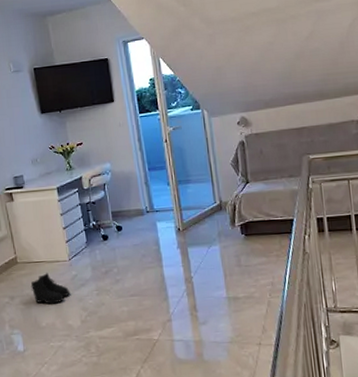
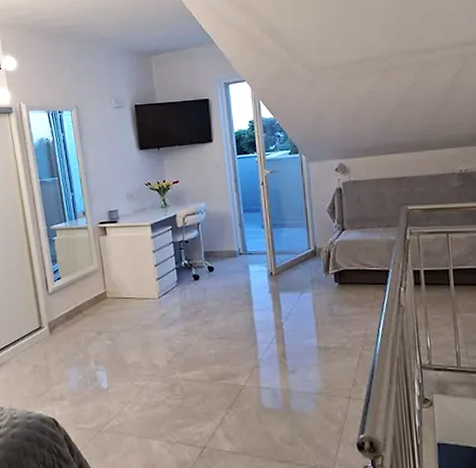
boots: present [30,273,71,304] -> none [118,310,158,342]

